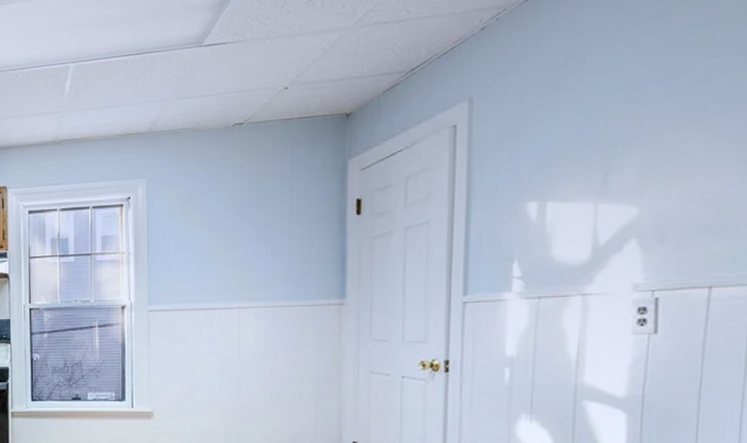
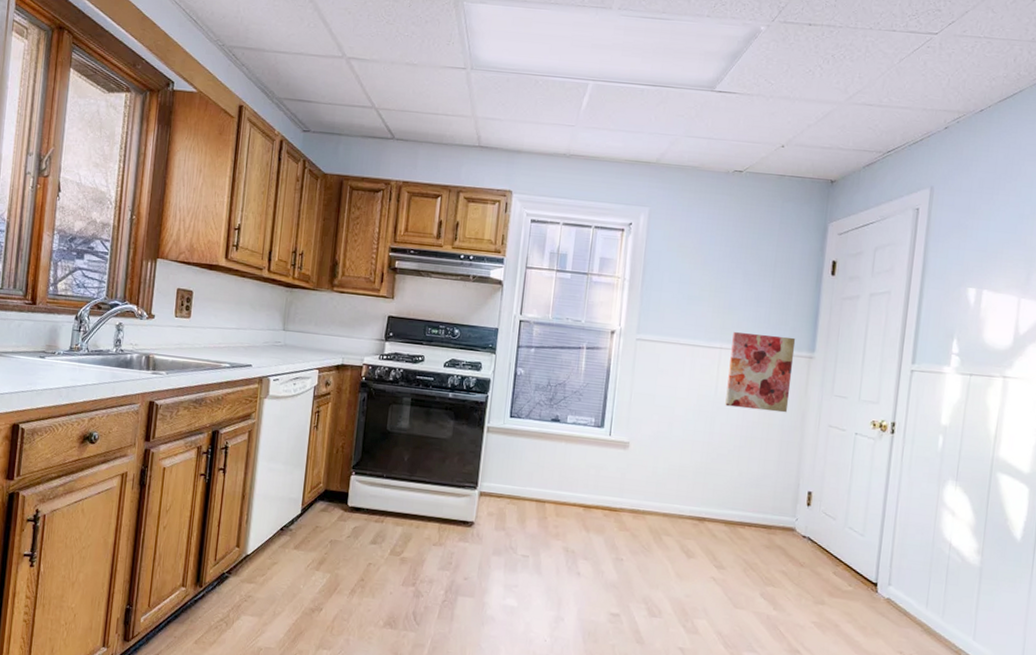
wall art: none [250,286,323,365] -> present [725,332,796,413]

